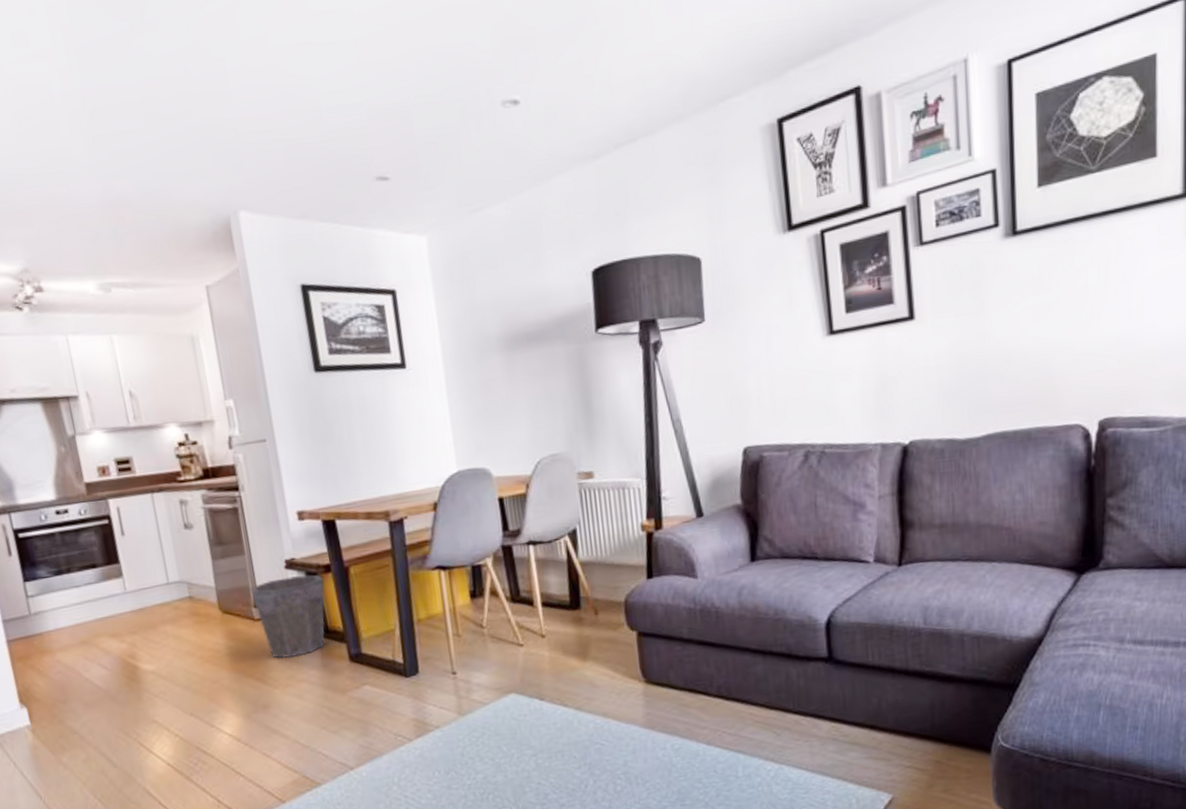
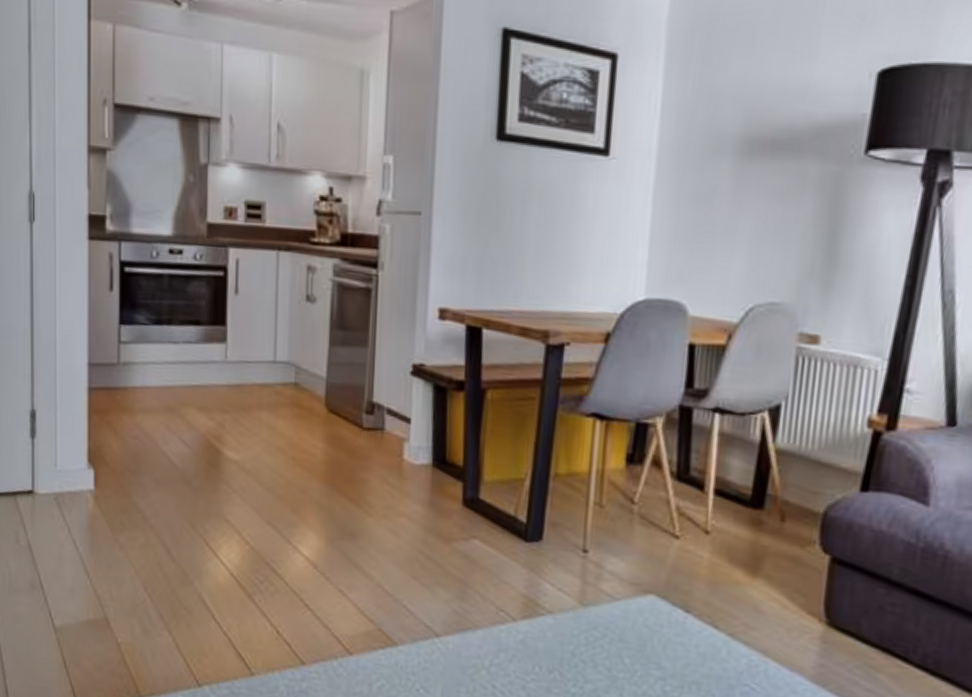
waste bin: present [250,575,325,658] -> none [364,385,453,484]

